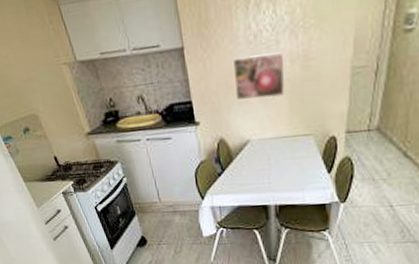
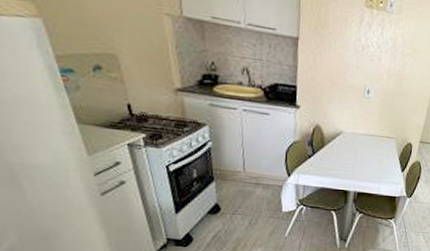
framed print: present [232,52,286,101] -> none [338,60,383,102]

